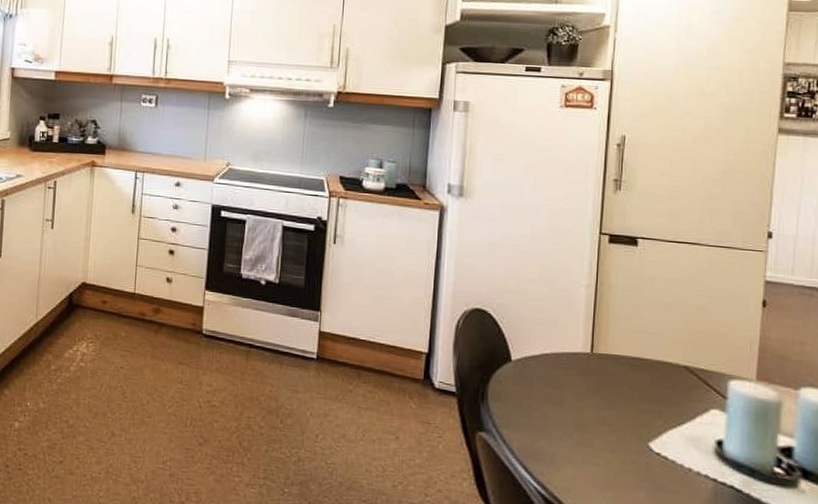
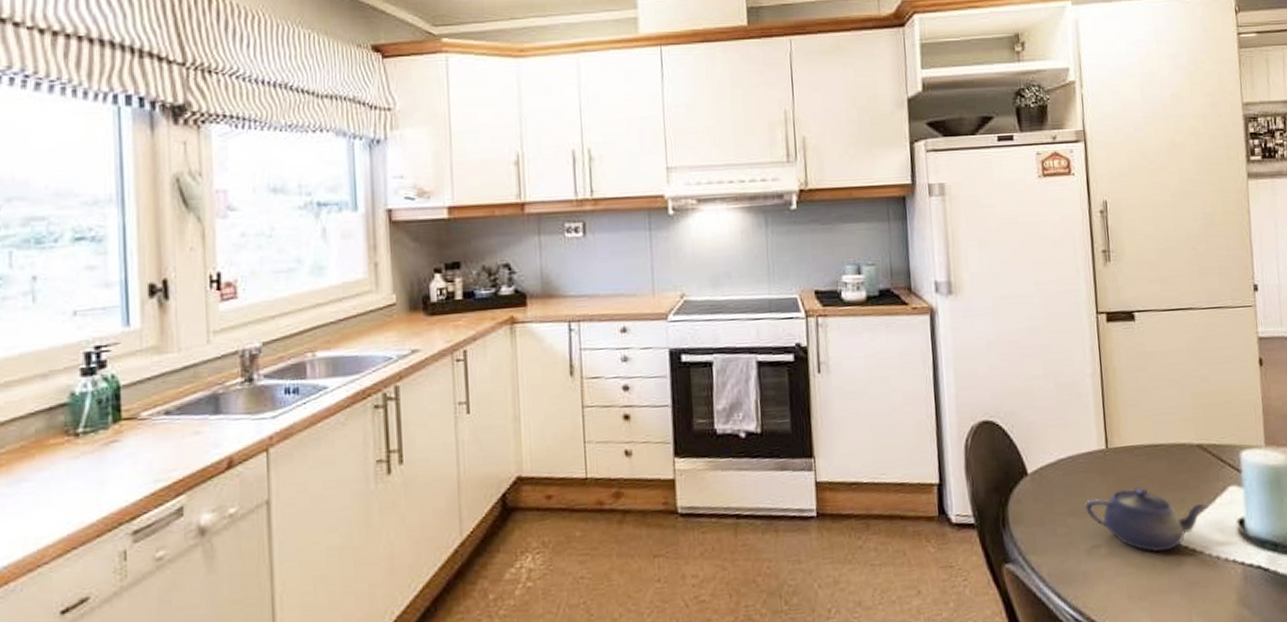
teapot: none [563,391,687,454] -> present [1085,487,1209,552]

